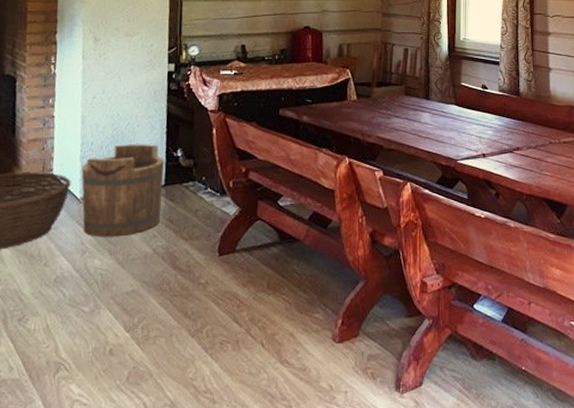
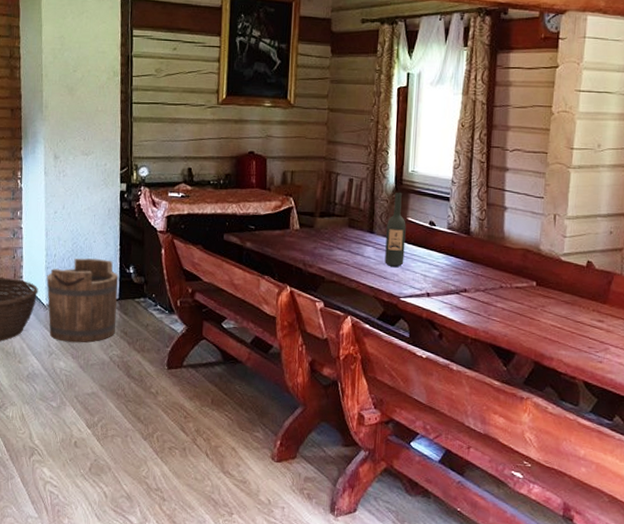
wine bottle: none [441,59,460,130] -> present [385,192,406,267]

